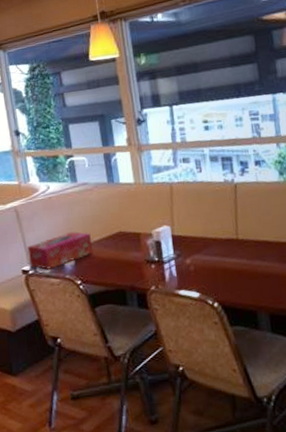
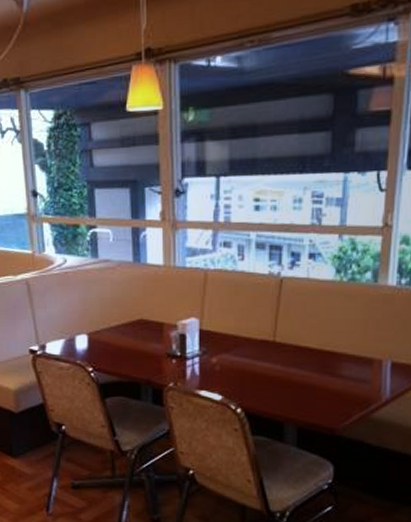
tissue box: present [26,231,94,270] -> none [36,314,109,352]

